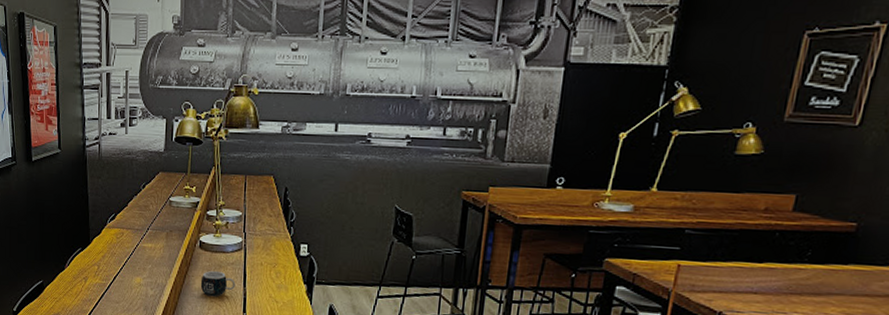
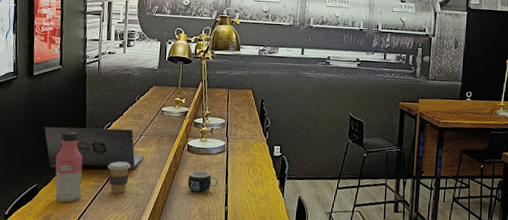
laptop: none [46,218,152,267] -> present [44,126,144,170]
water bottle: none [59,223,88,302] -> present [55,131,83,203]
coffee cup: none [113,258,138,294] -> present [107,161,131,194]

